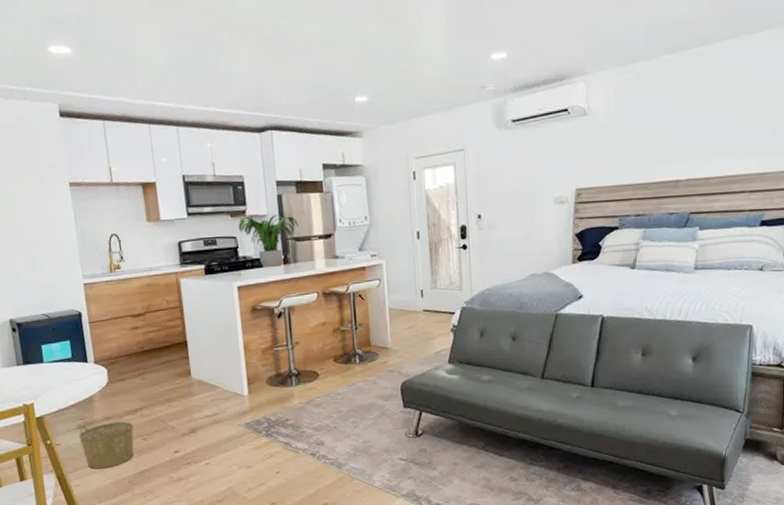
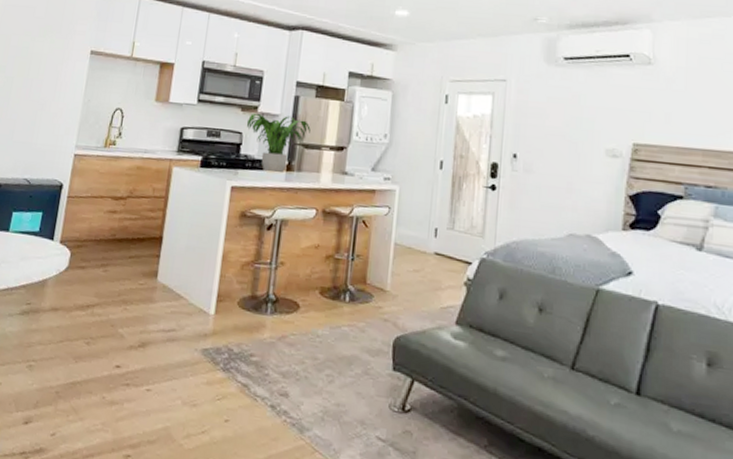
basket: present [78,421,134,469] -> none [17,312,80,370]

